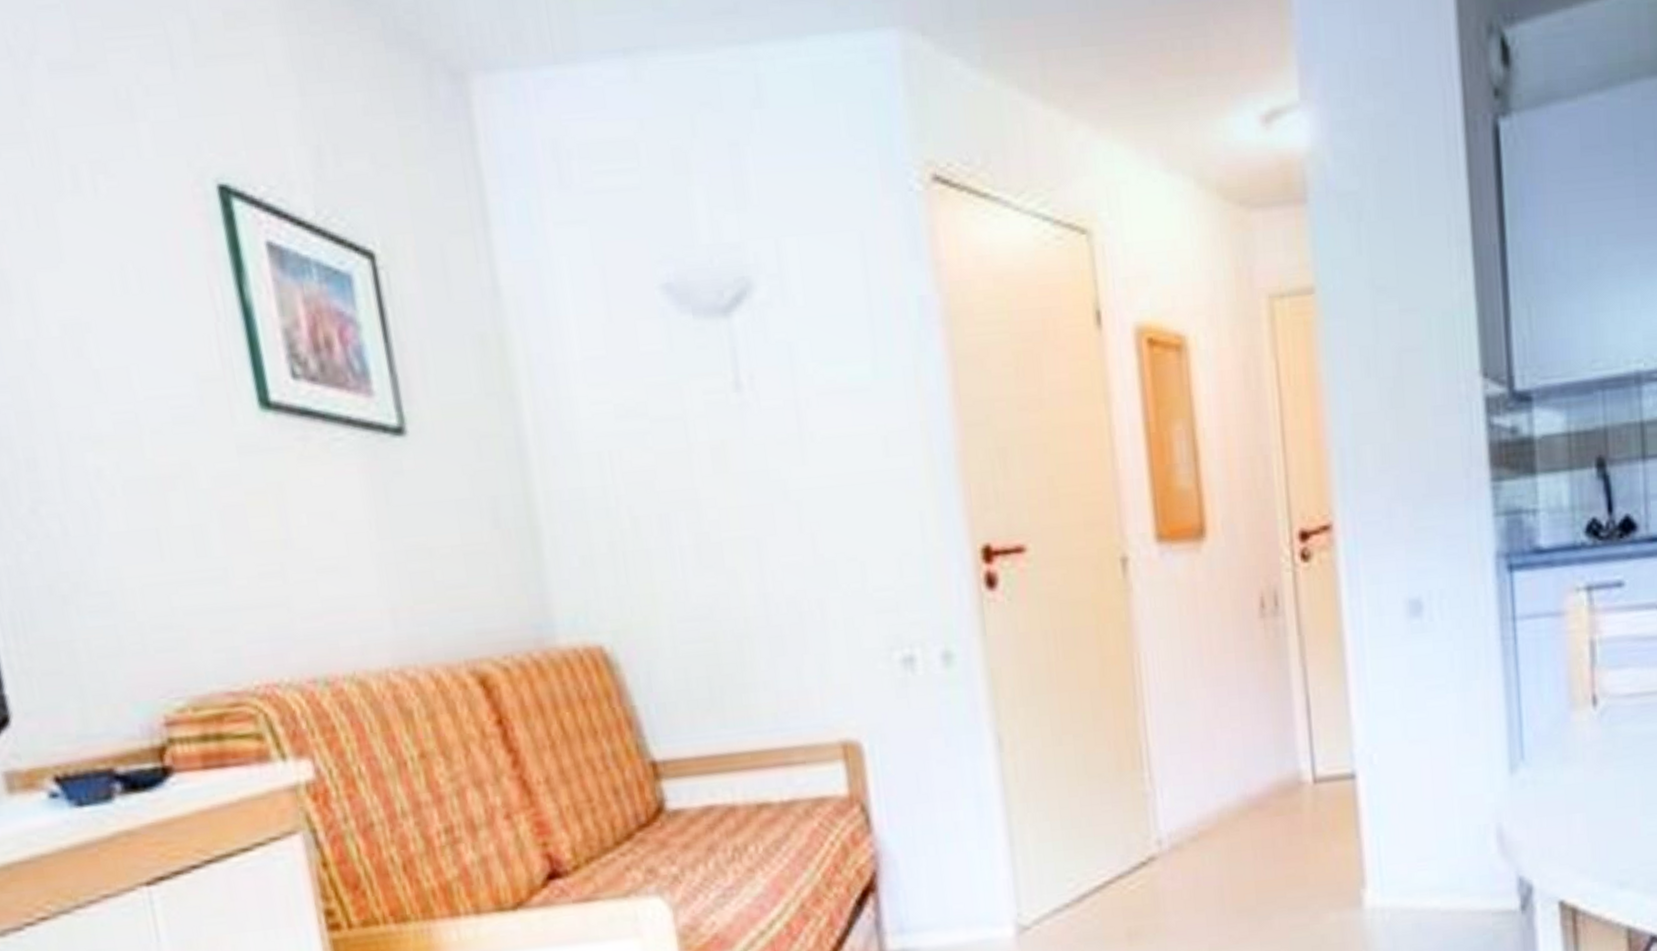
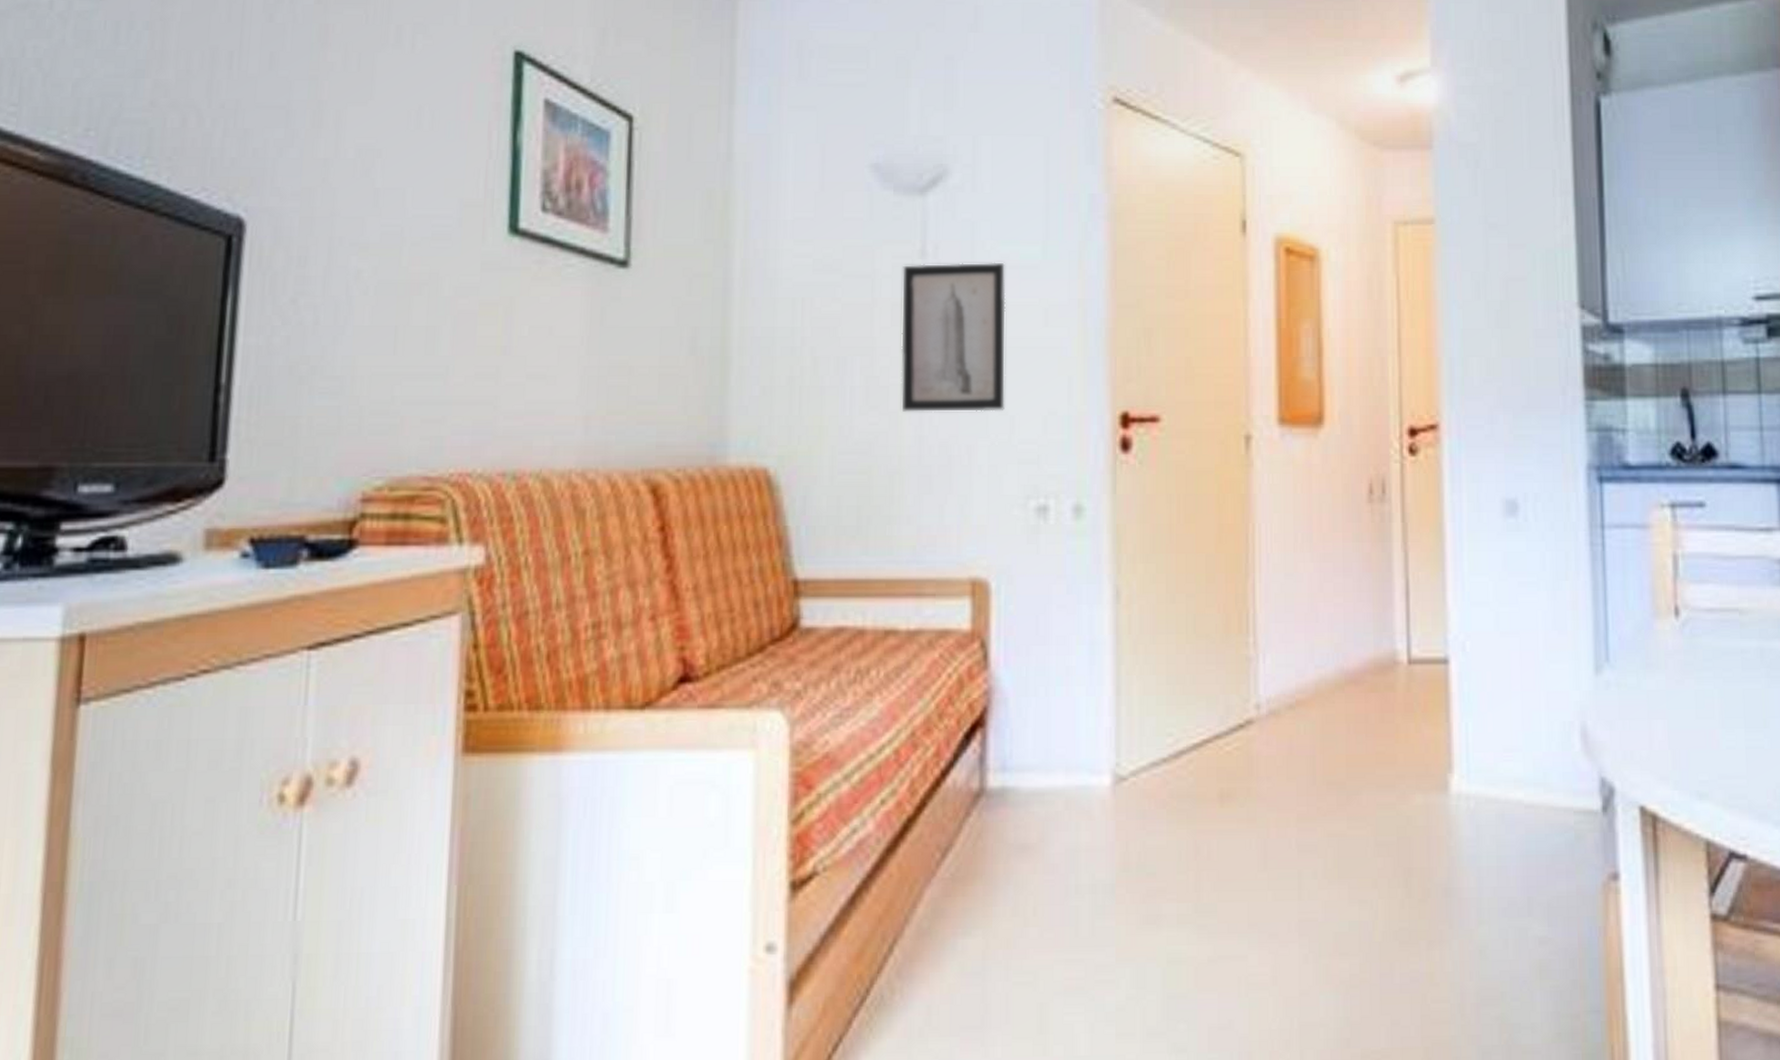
wall art: none [716,388,854,570] -> present [900,262,1006,413]

